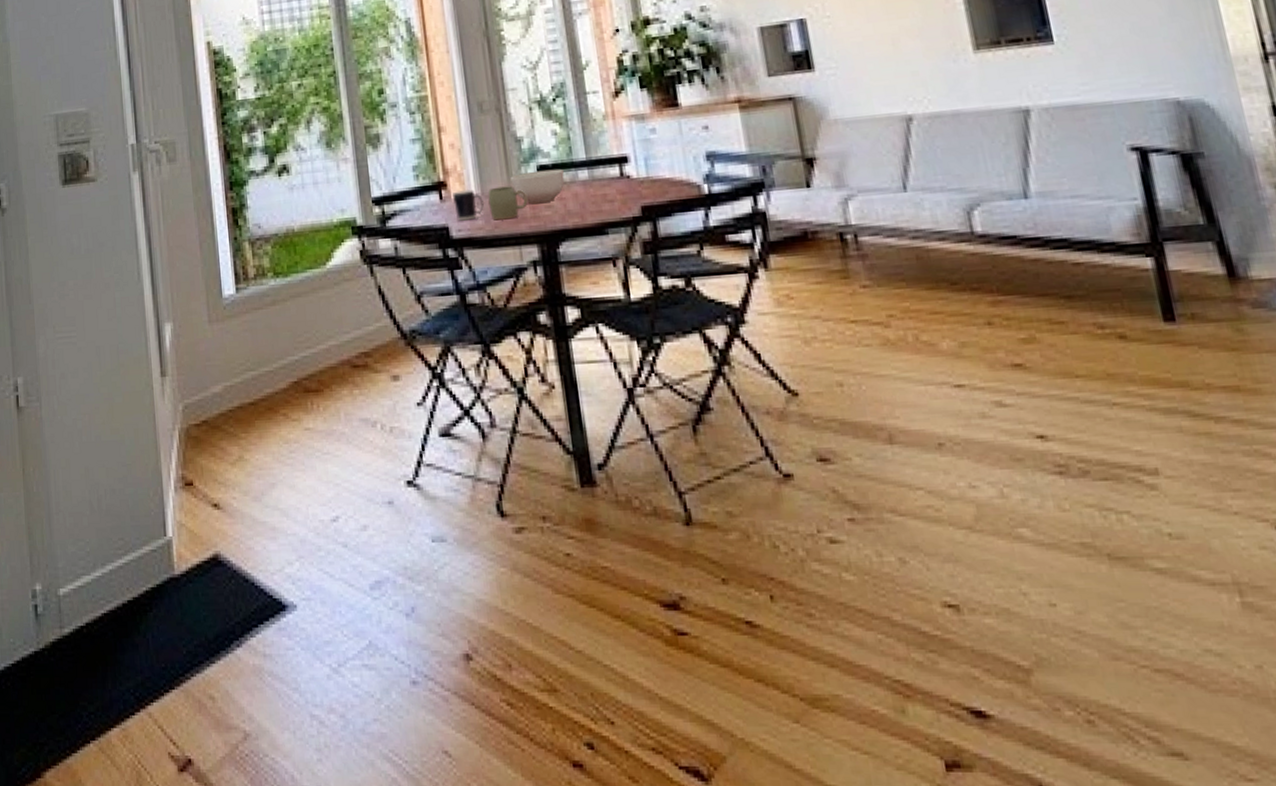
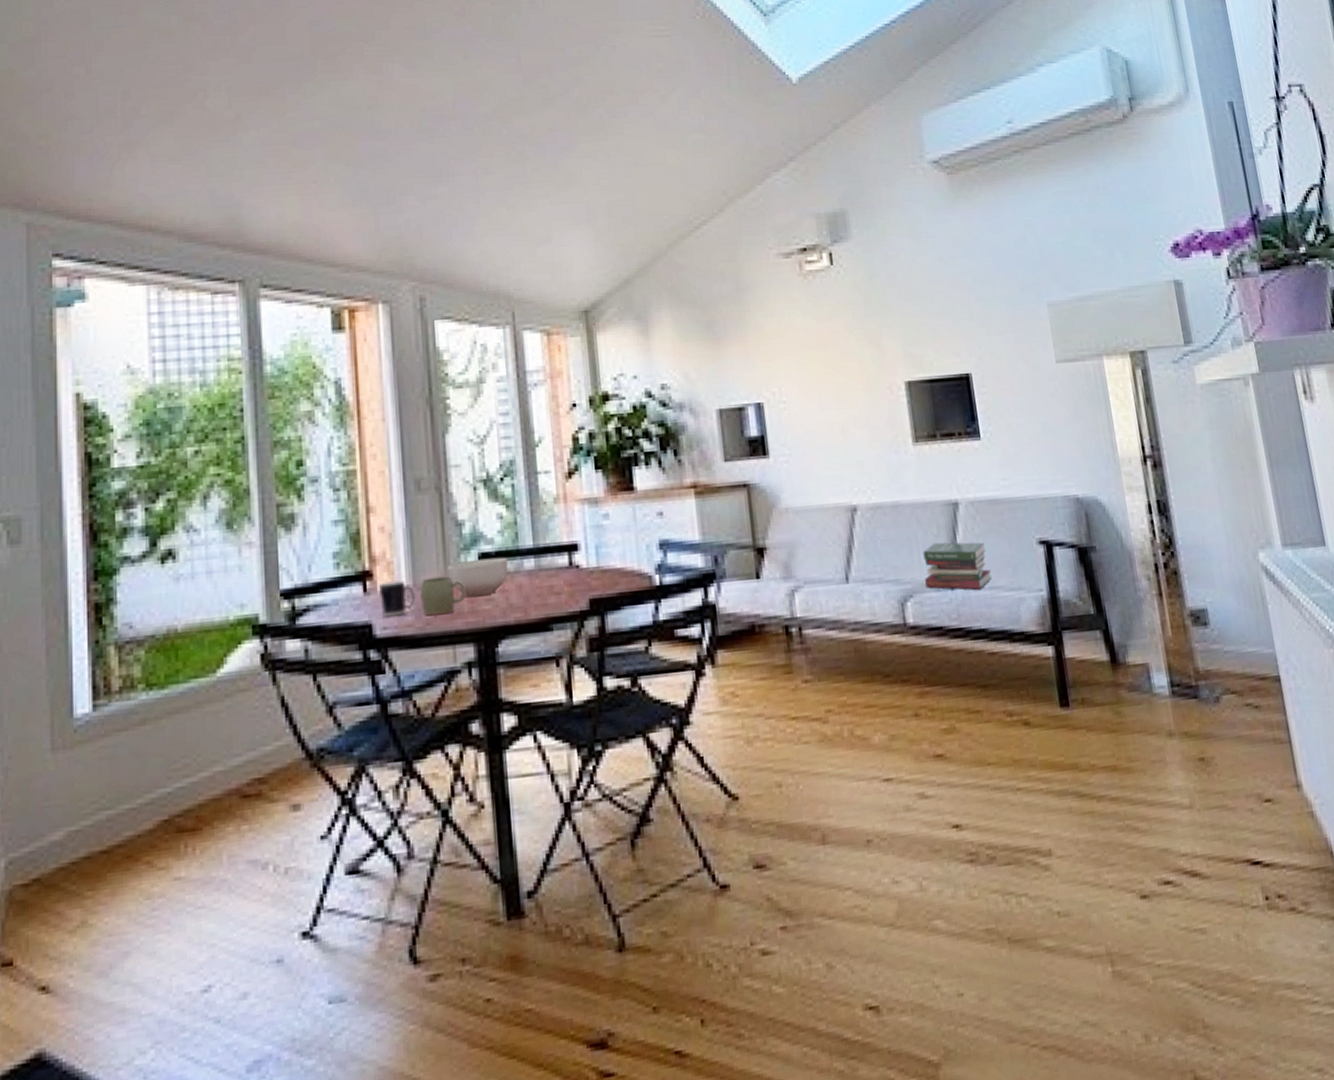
books: none [990,149,1074,199] -> present [923,542,992,590]

